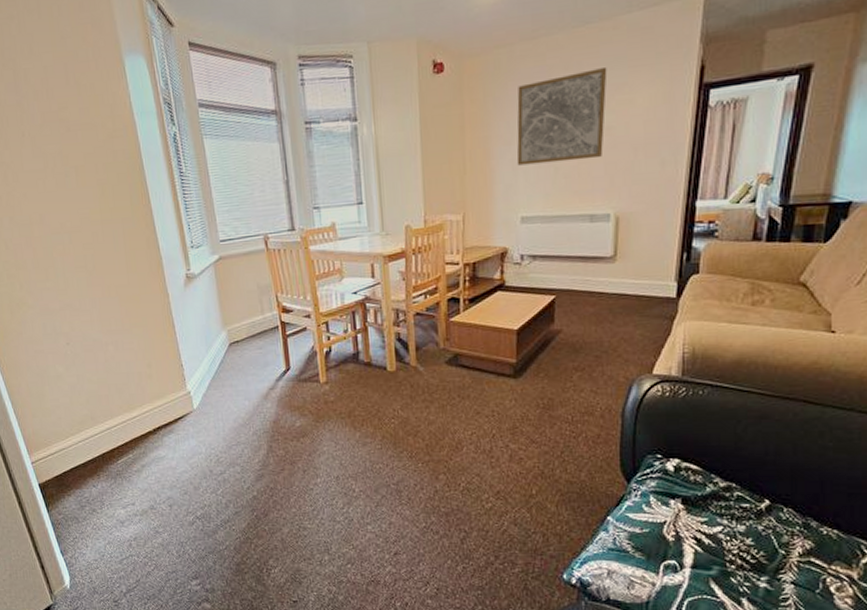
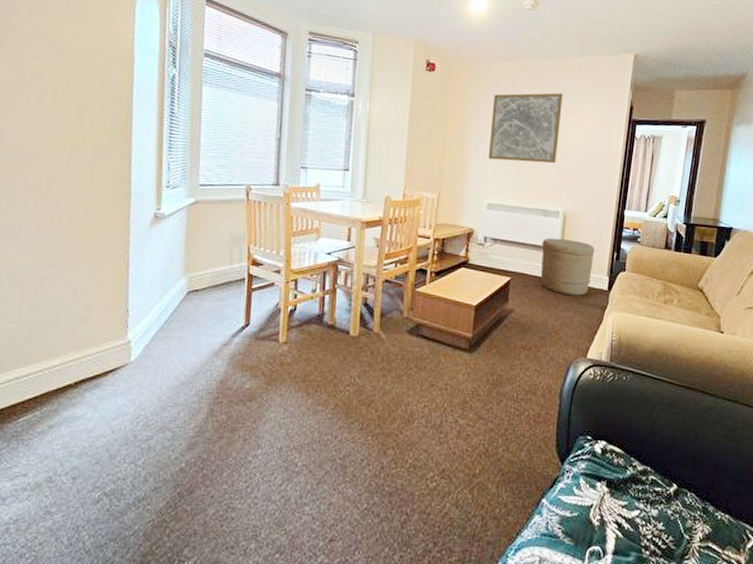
basket: none [591,244,658,308] -> present [541,237,595,296]

